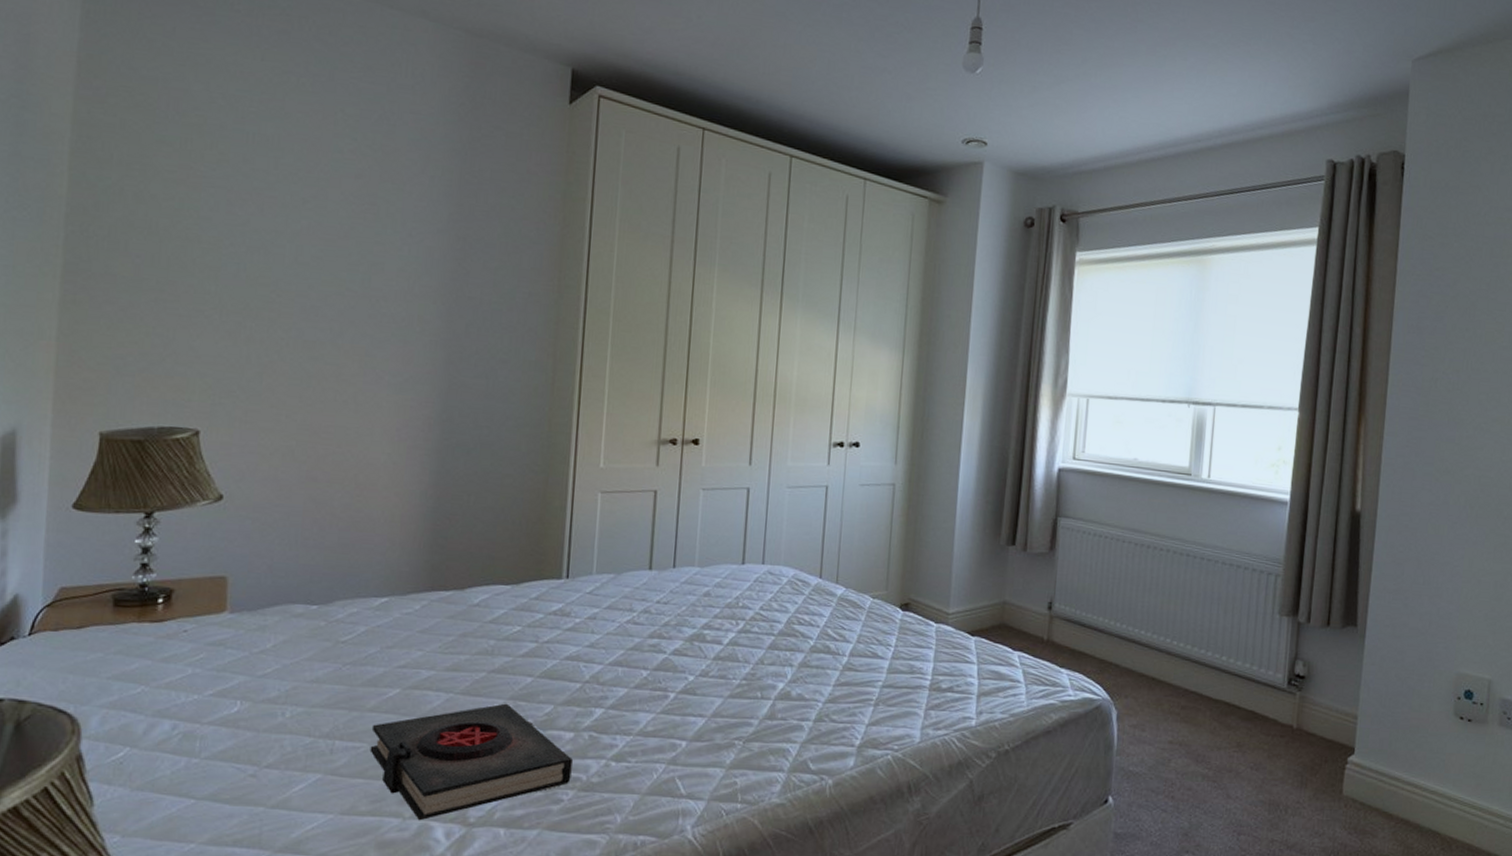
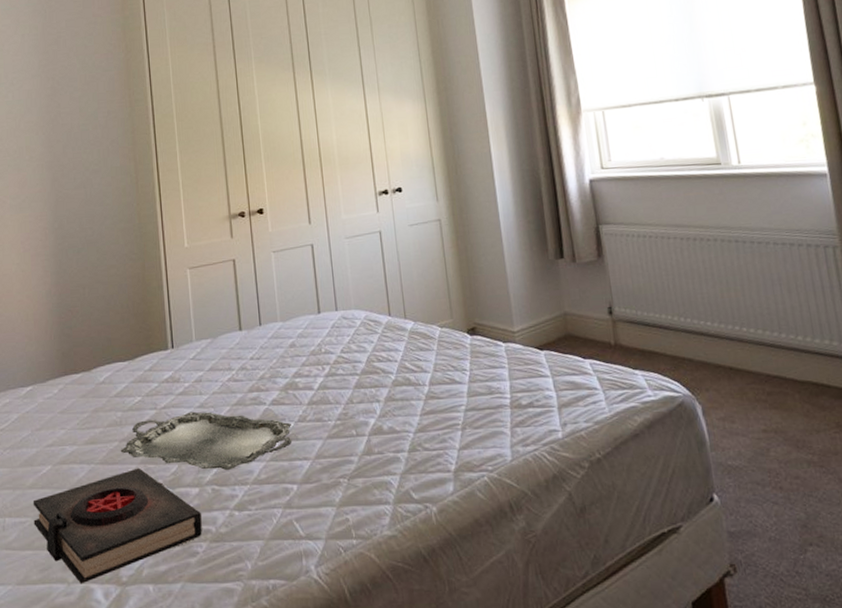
serving tray: none [487,650,691,717] -> present [120,411,293,470]

